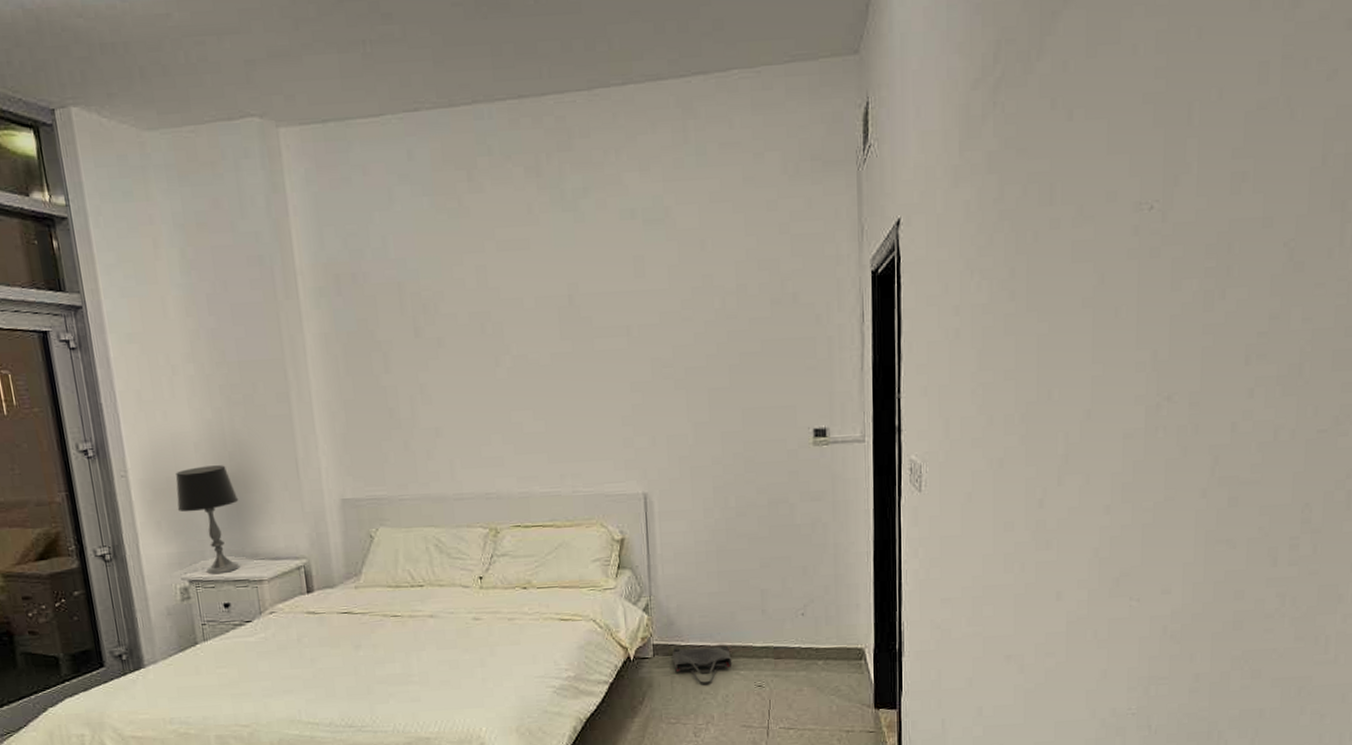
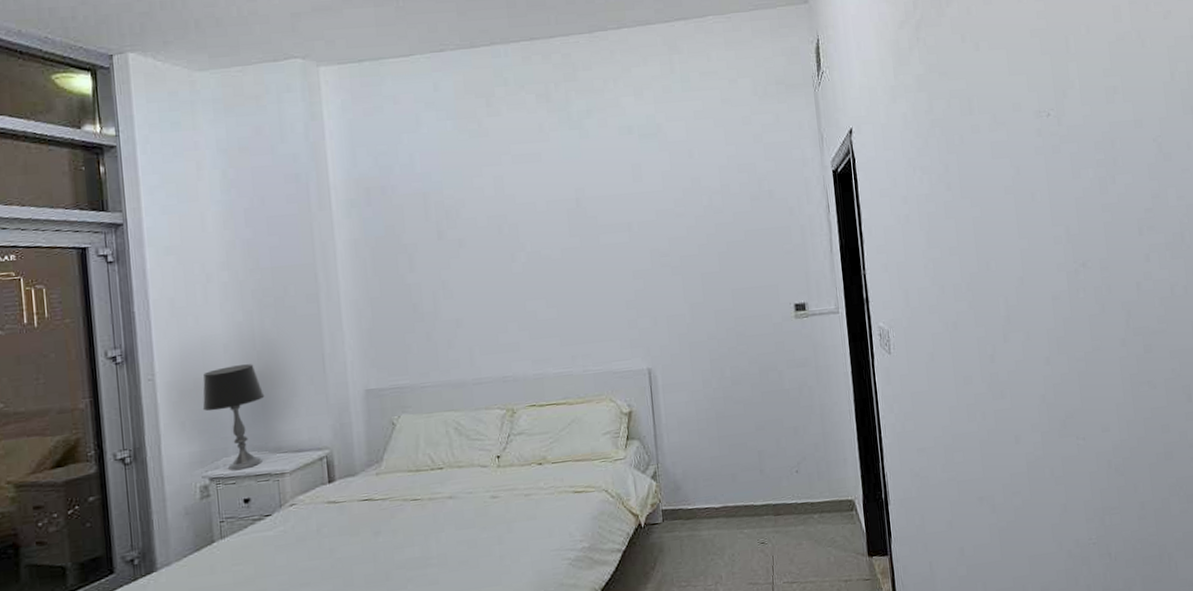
tote bag: present [672,646,733,685] -> none [680,507,736,547]

